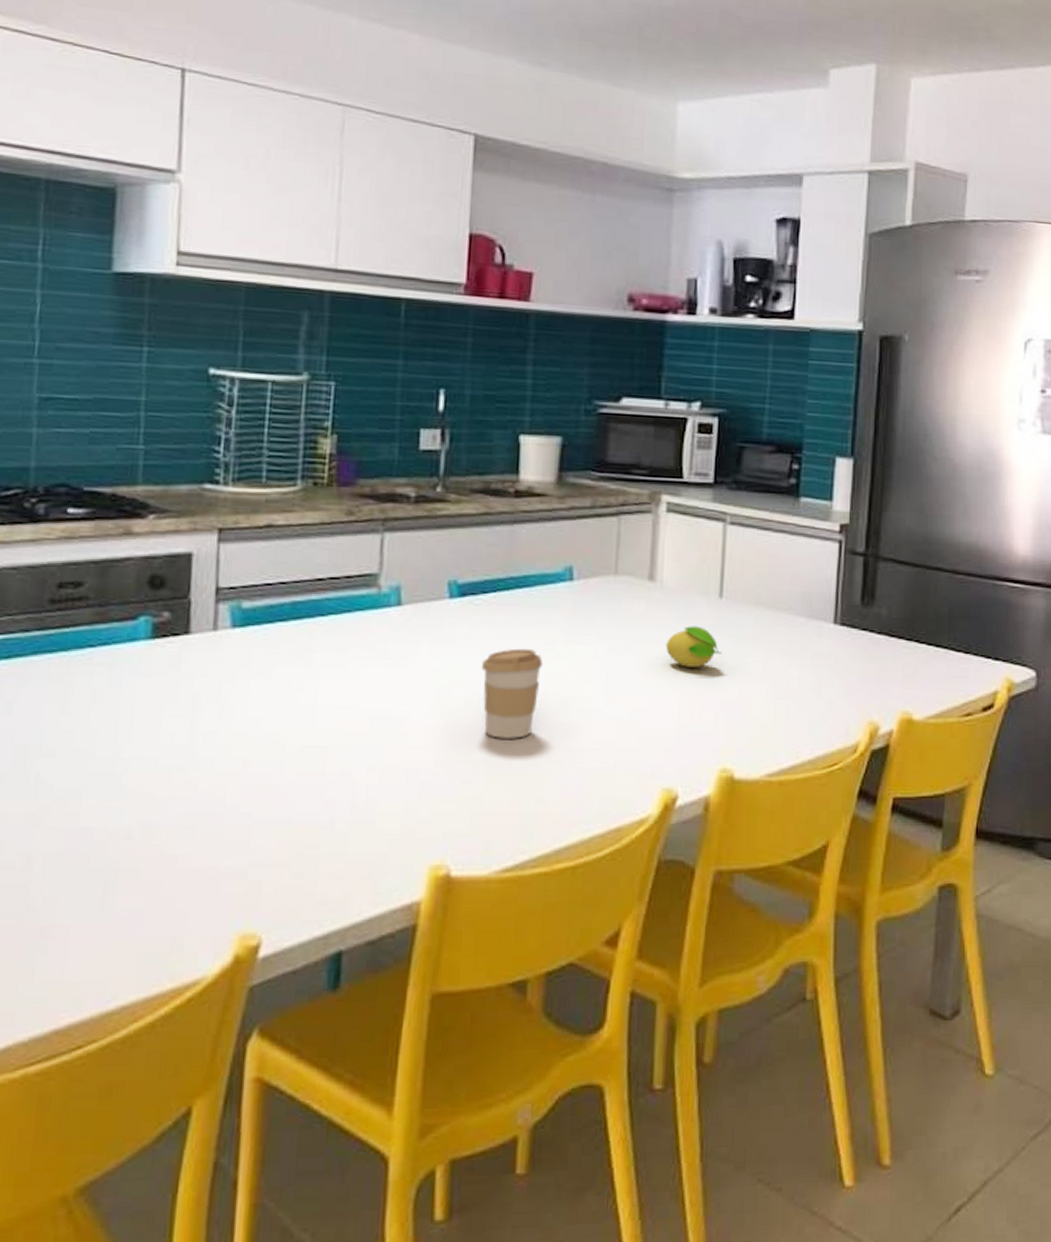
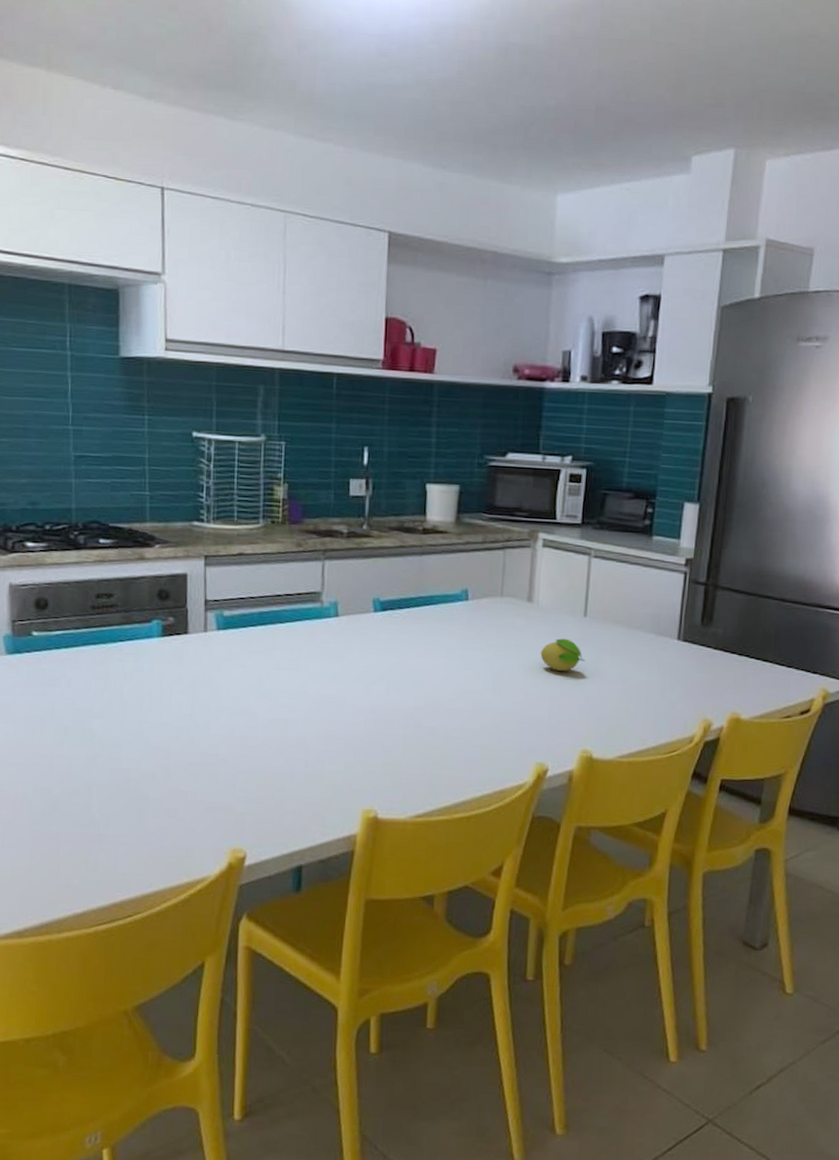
coffee cup: present [481,648,543,739] -> none [398,651,445,720]

